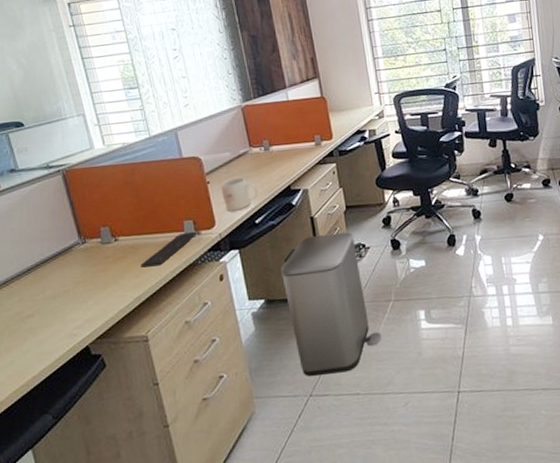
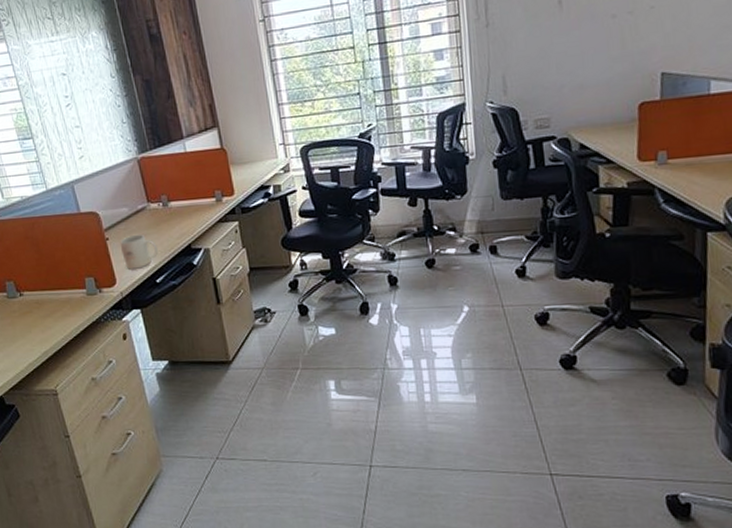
computer keyboard: present [140,231,198,268] -> none [45,288,99,323]
pedal bin: present [280,232,382,376] -> none [183,295,289,439]

